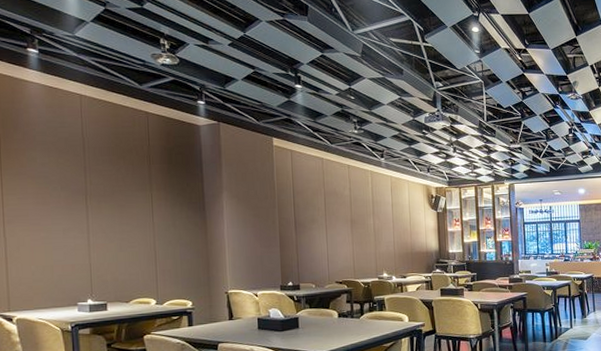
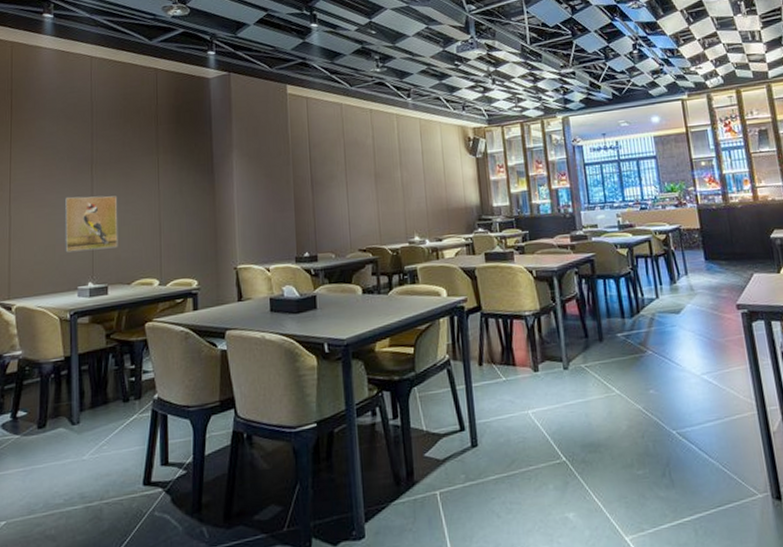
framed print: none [59,224,115,273] -> present [64,196,118,253]

